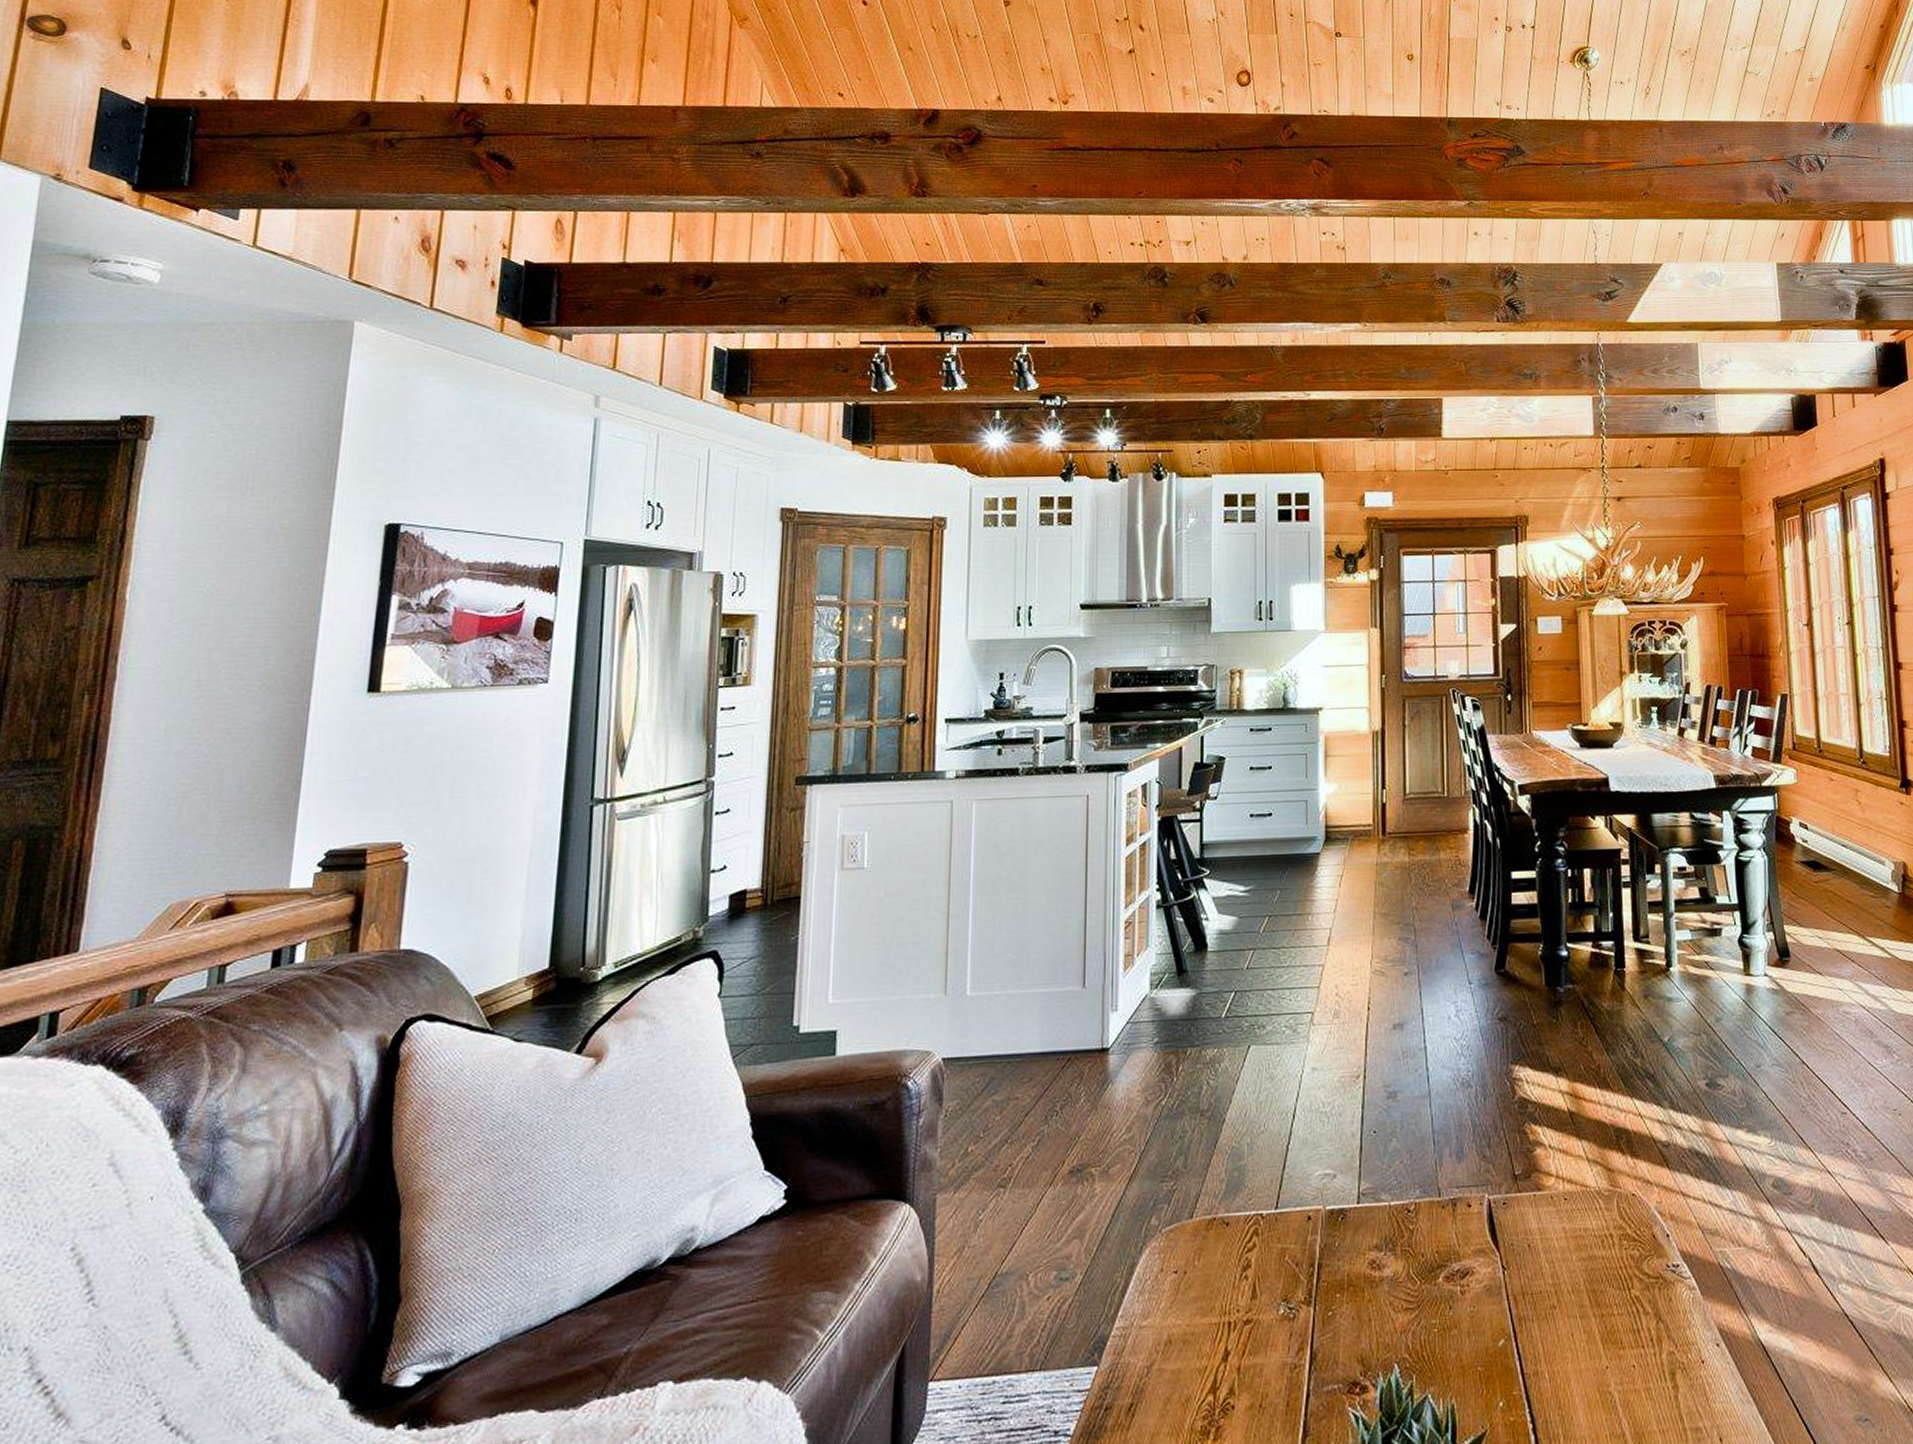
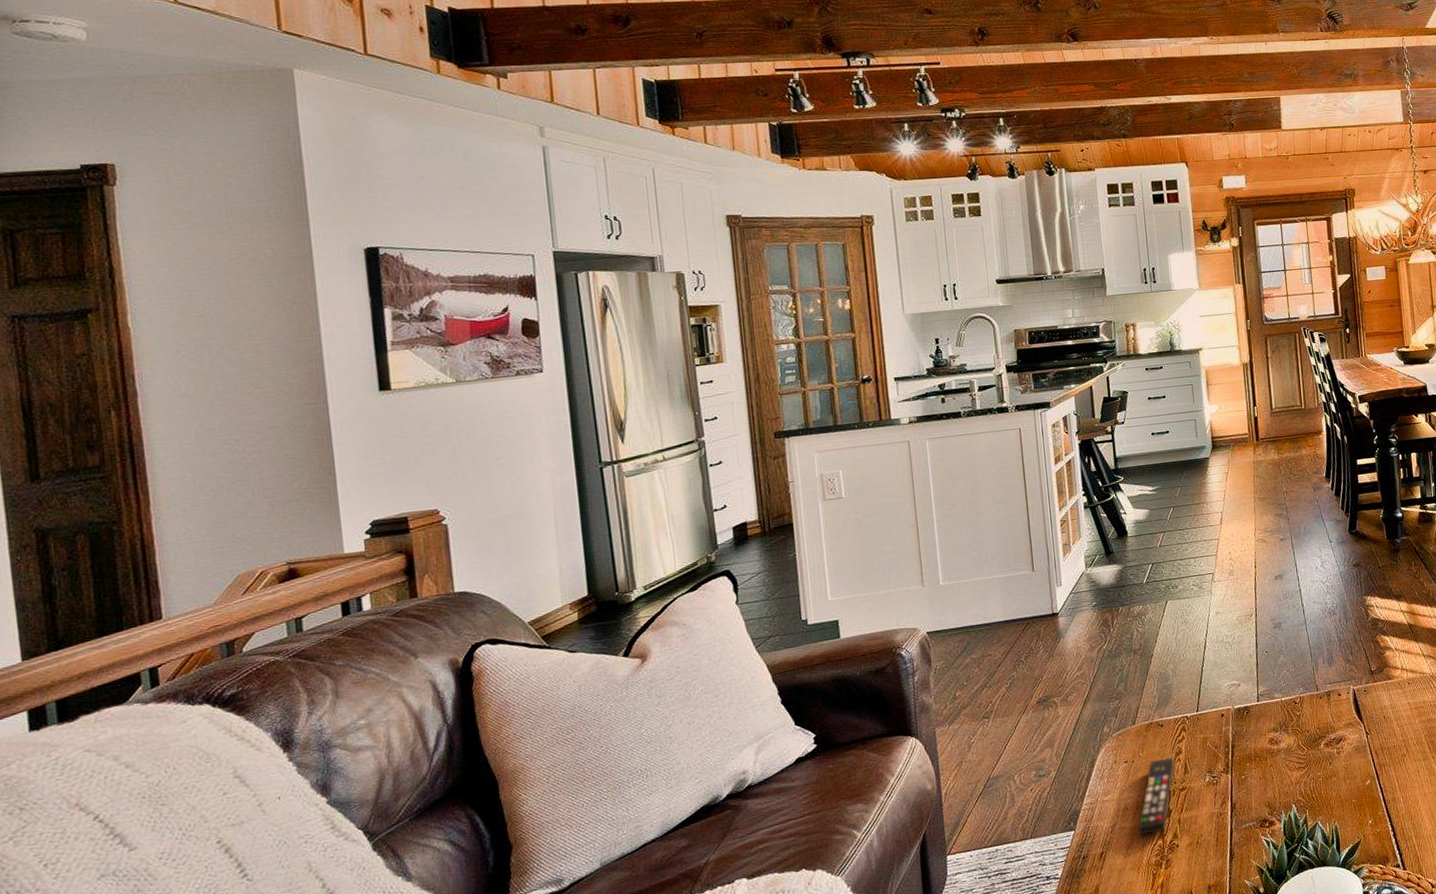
remote control: none [1182,1273,1241,1386] -> present [1138,758,1175,836]

